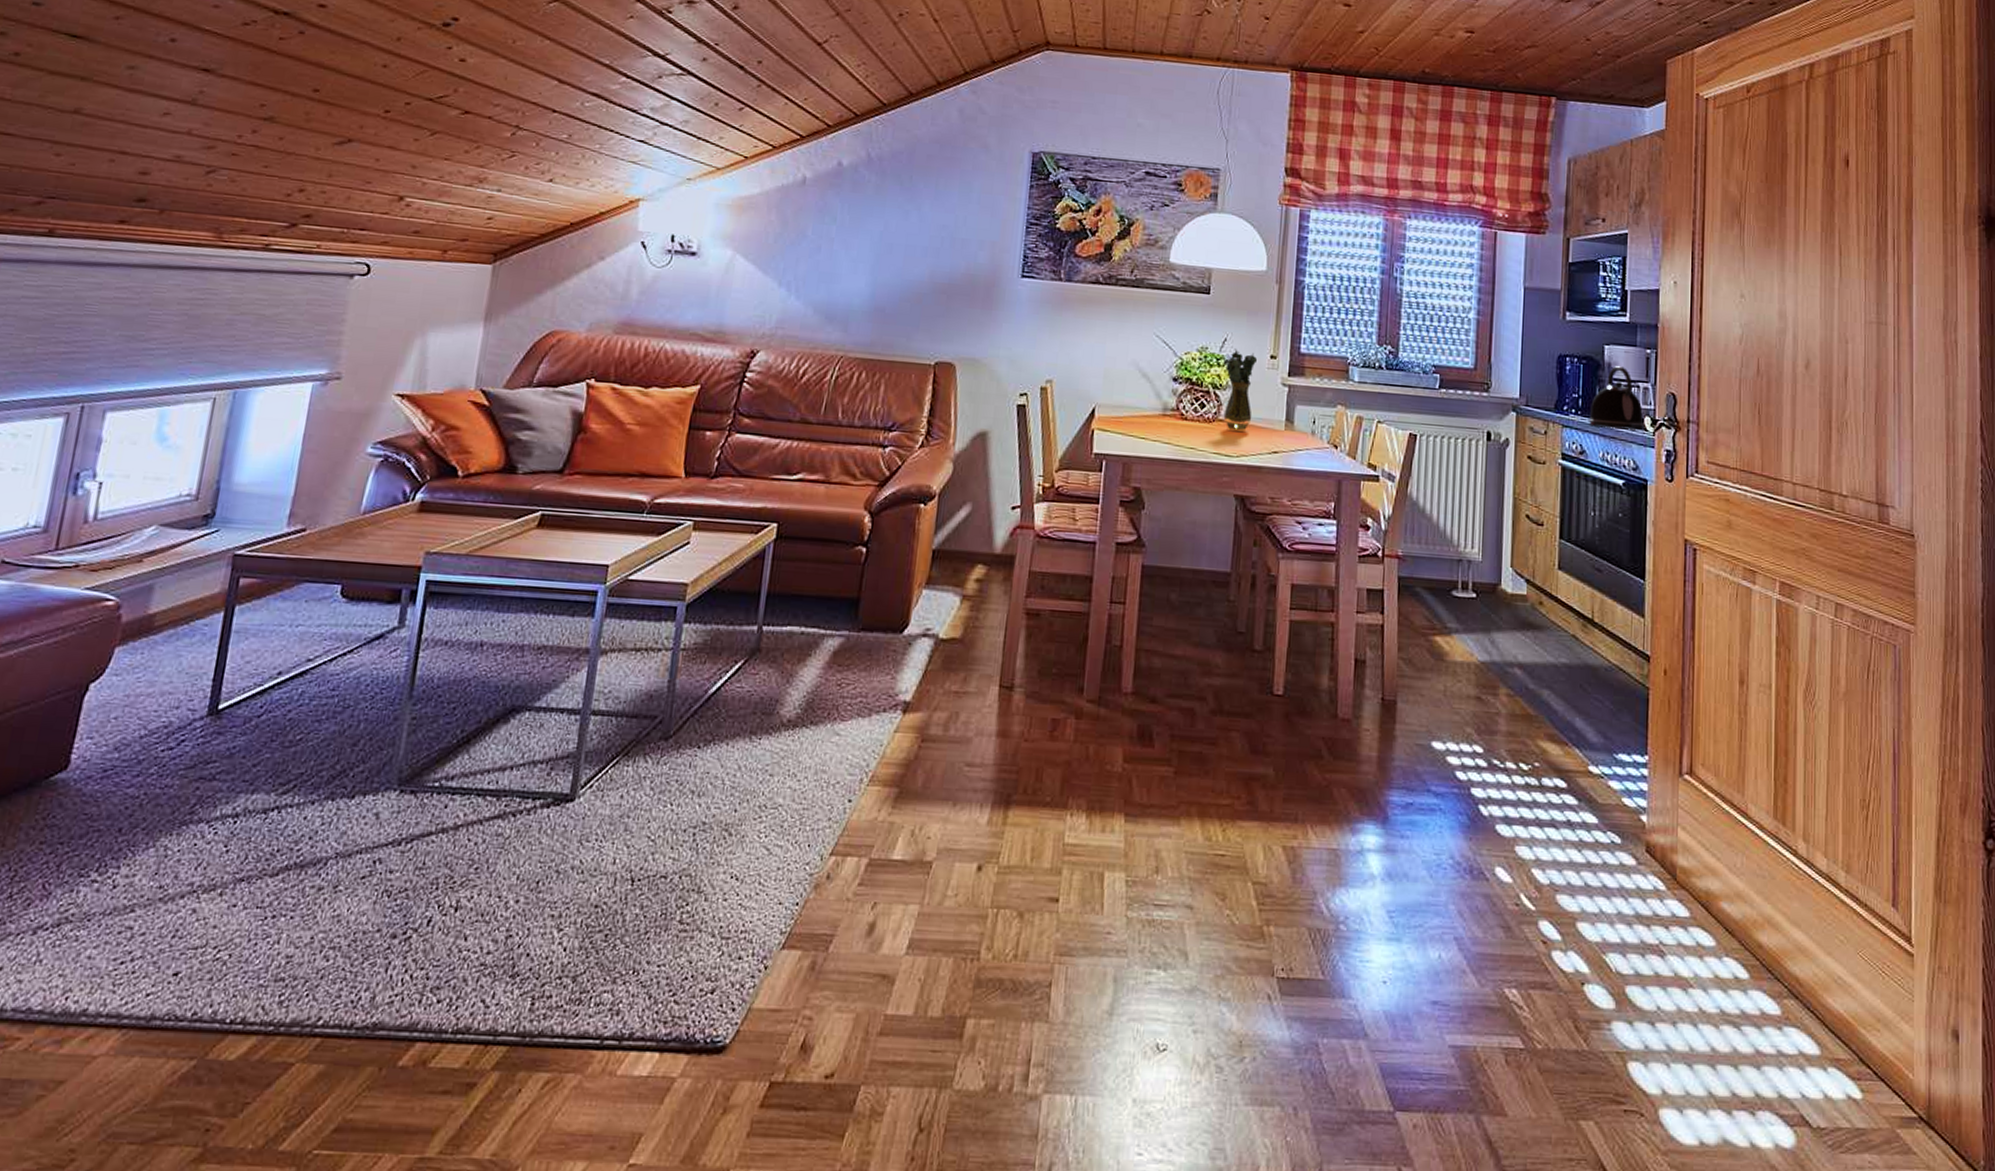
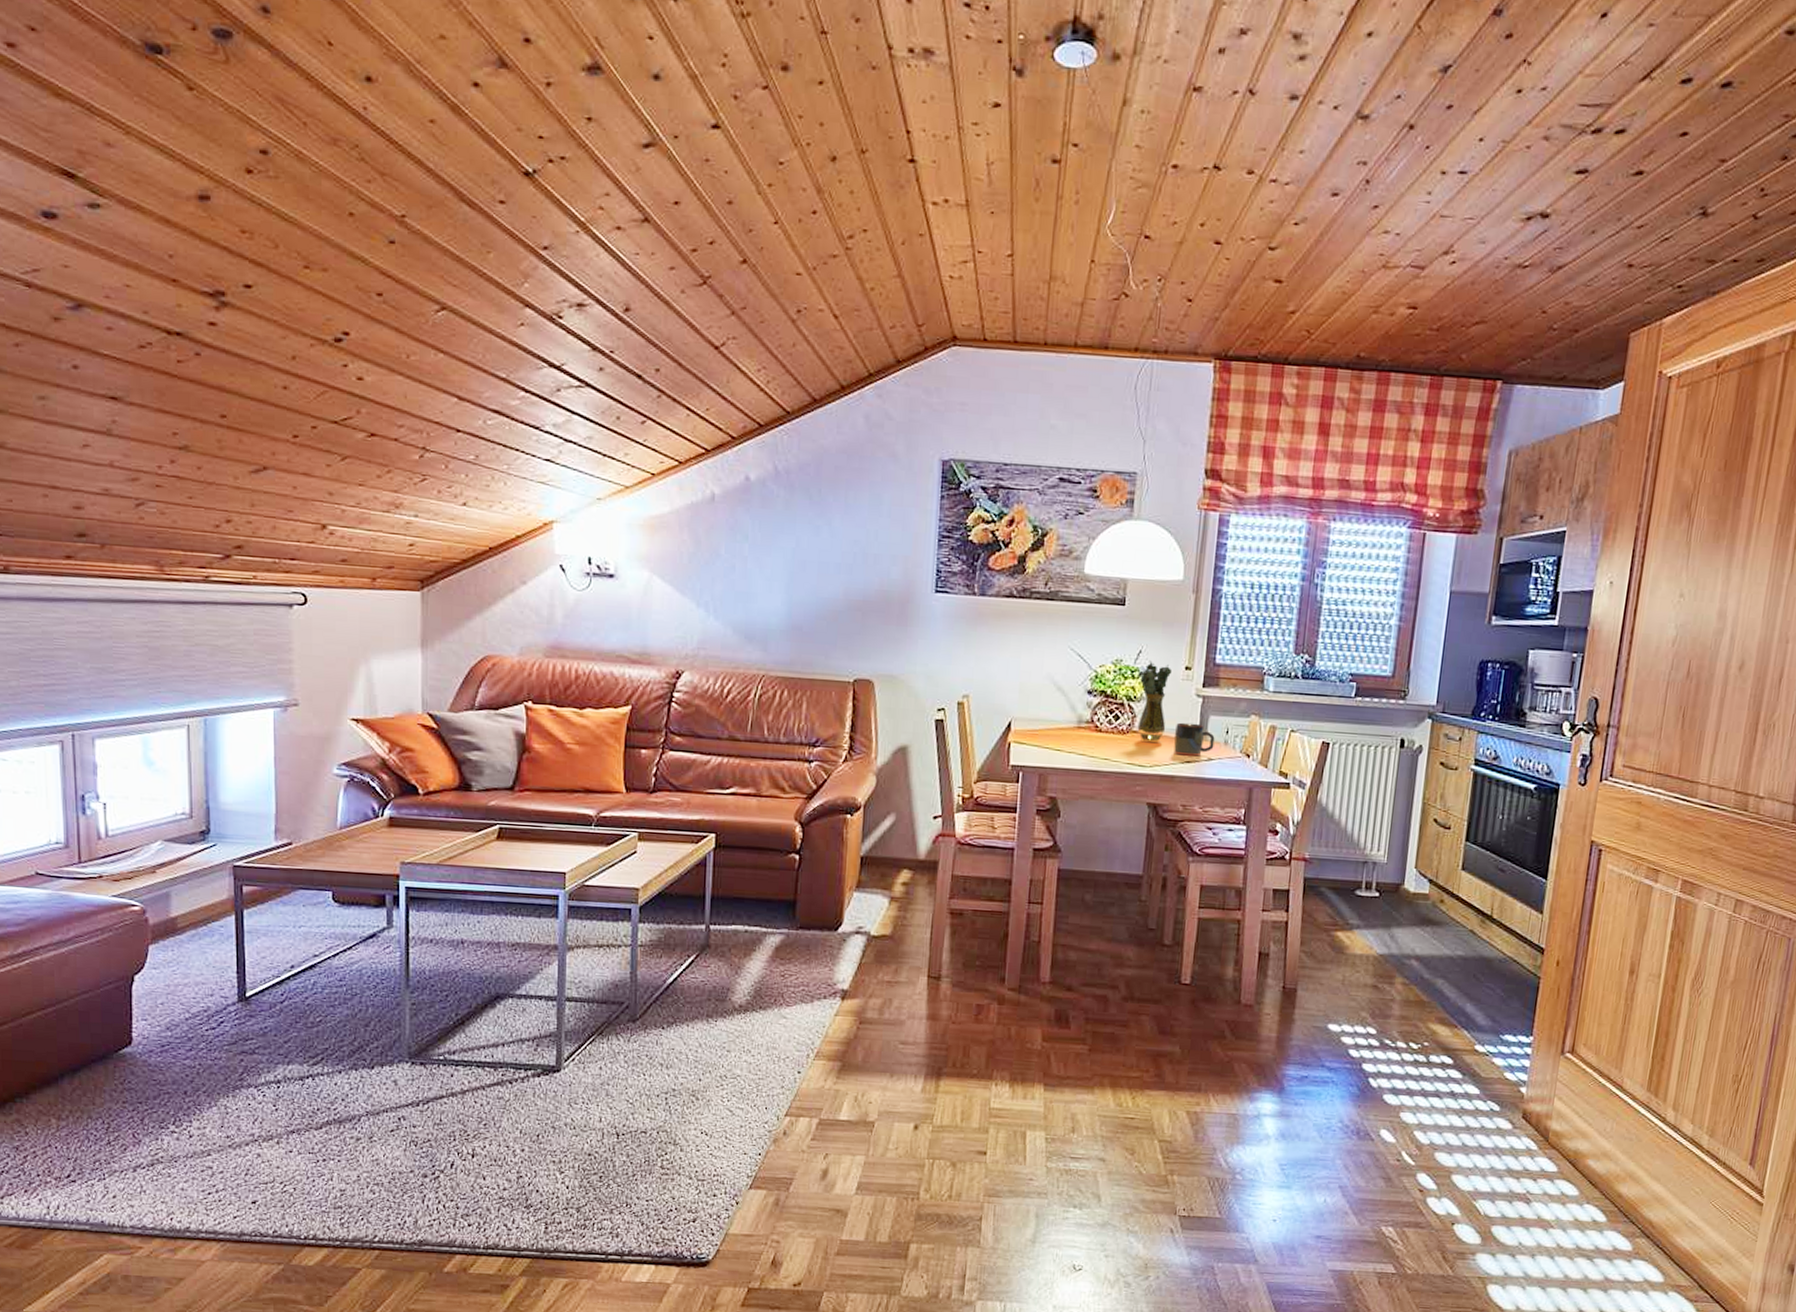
mug: none [1260,411,1302,447] -> present [1173,722,1215,756]
kettle: present [1589,365,1645,431] -> none [1505,670,1563,736]

